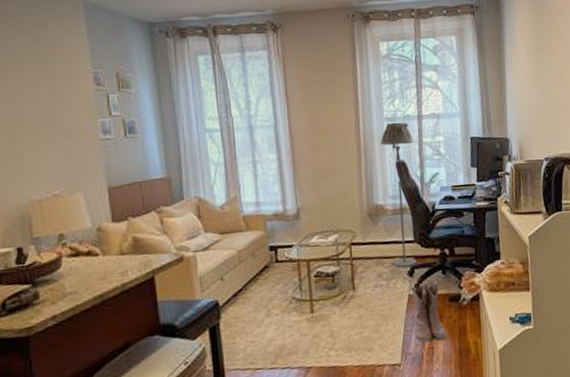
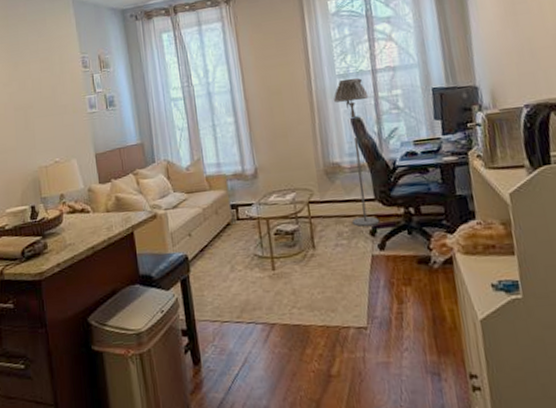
boots: present [410,281,447,343] -> none [373,242,418,307]

